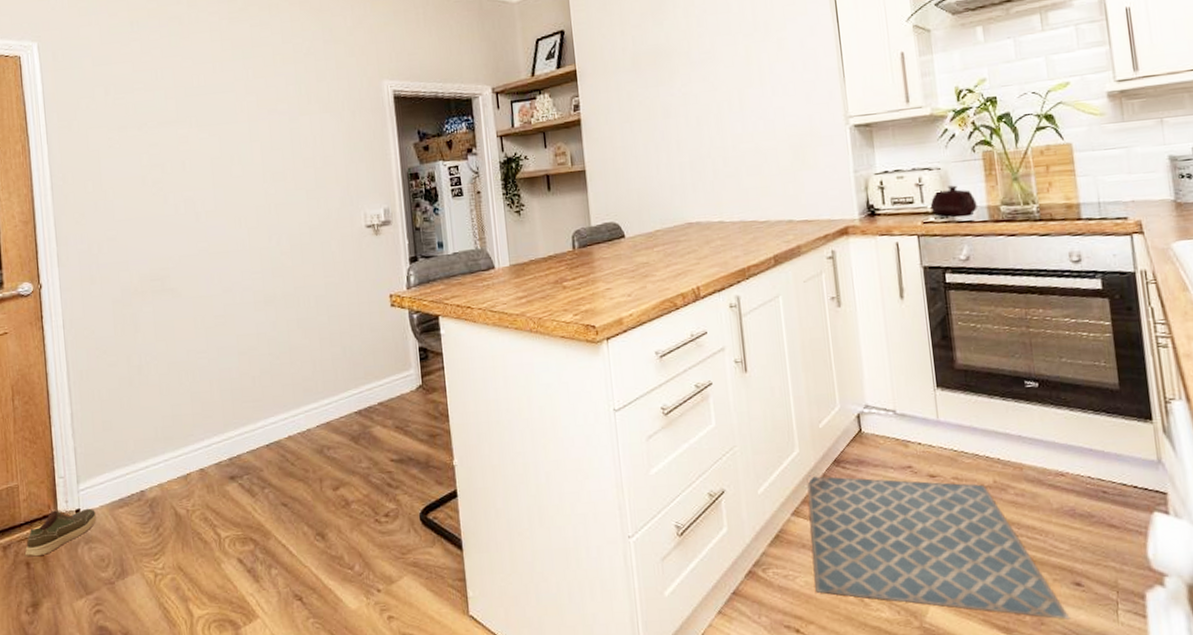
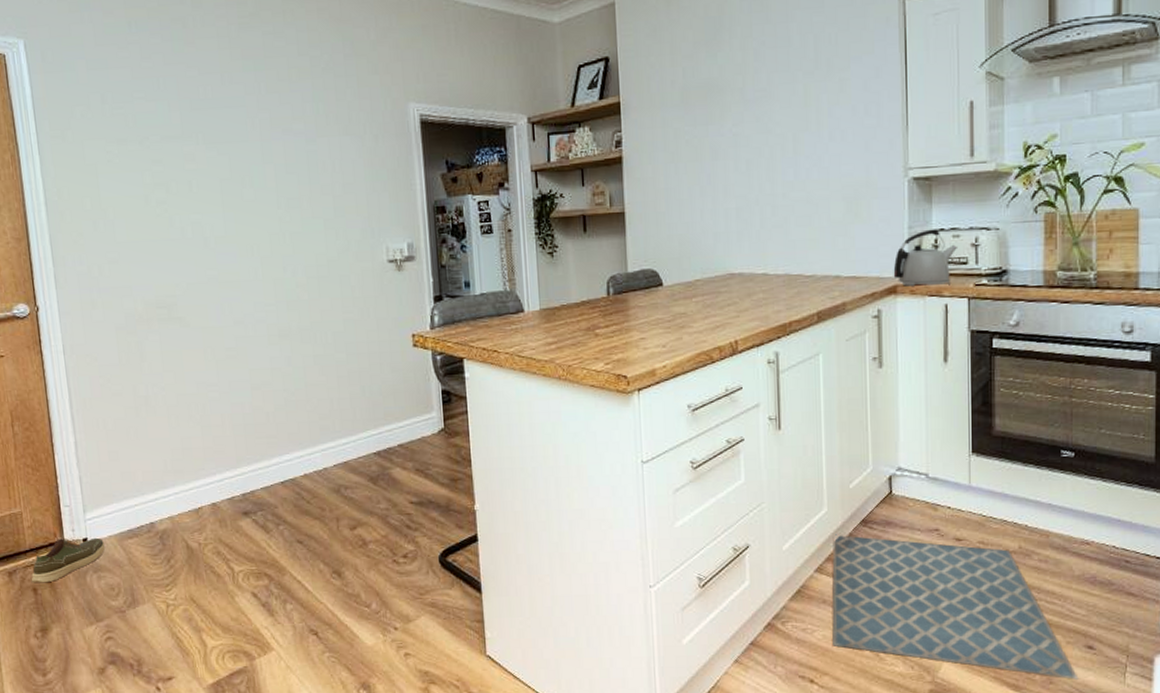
kettle: none [843,171,902,227] -> present [893,229,957,286]
teapot: present [930,185,977,218] -> none [984,247,1033,281]

